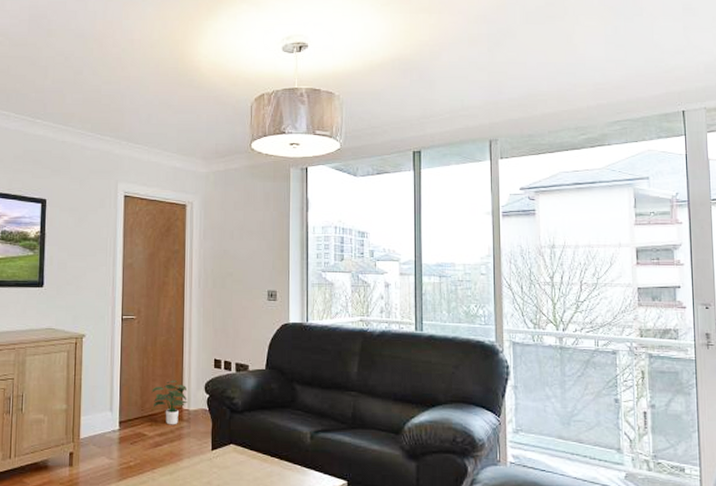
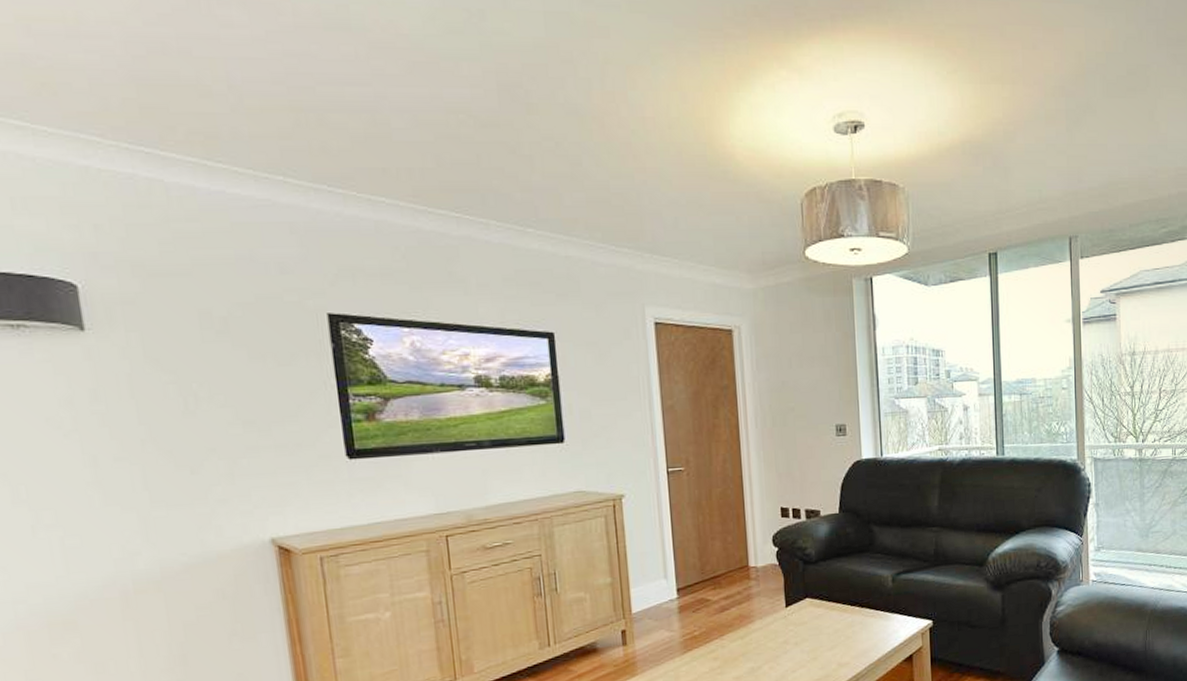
potted plant: present [152,380,187,425] -> none [711,535,754,586]

